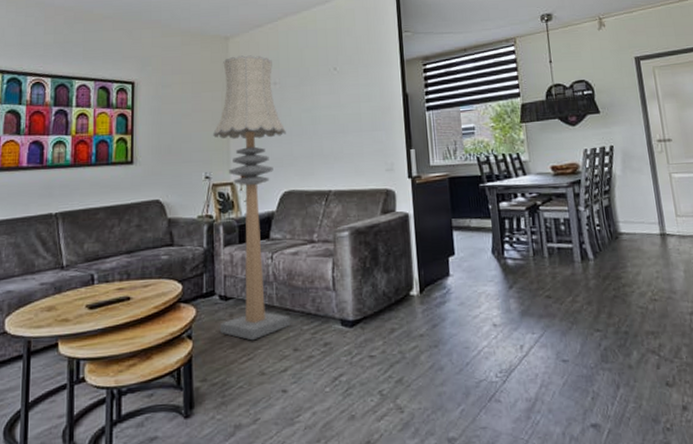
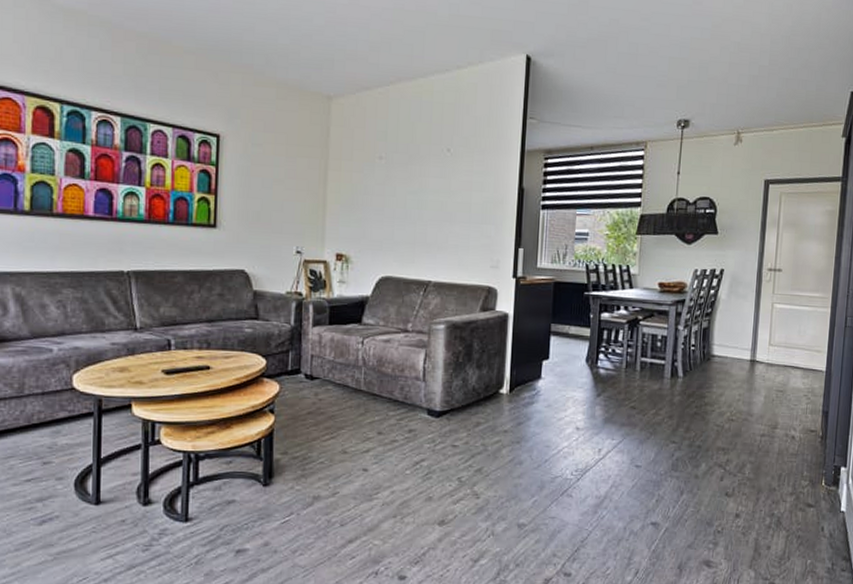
floor lamp: present [213,55,291,341] -> none [304,120,388,421]

